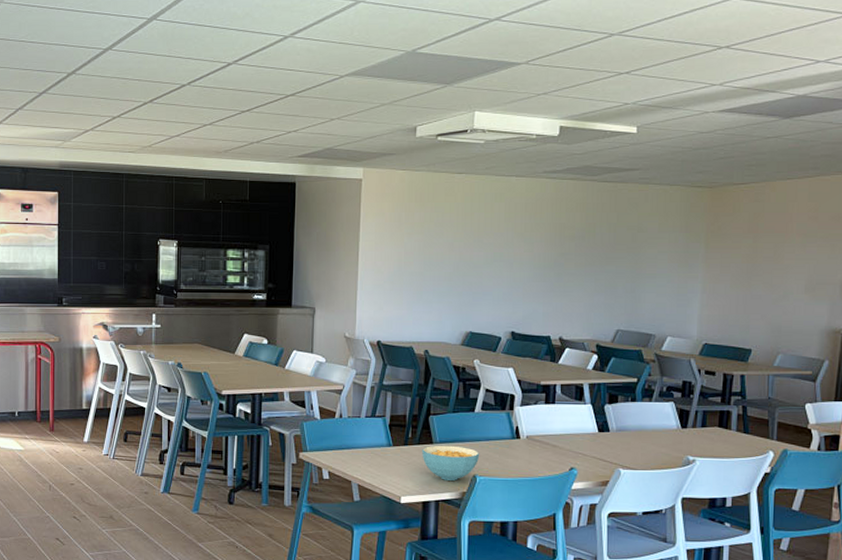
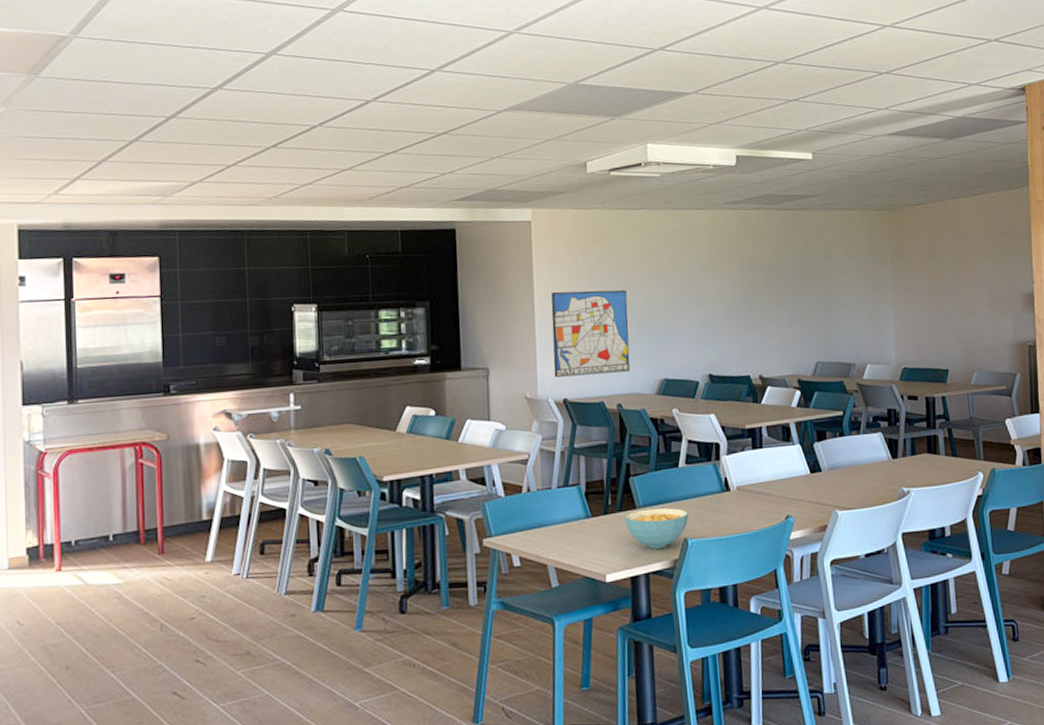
wall art: none [371,244,442,322] -> present [551,289,630,377]

